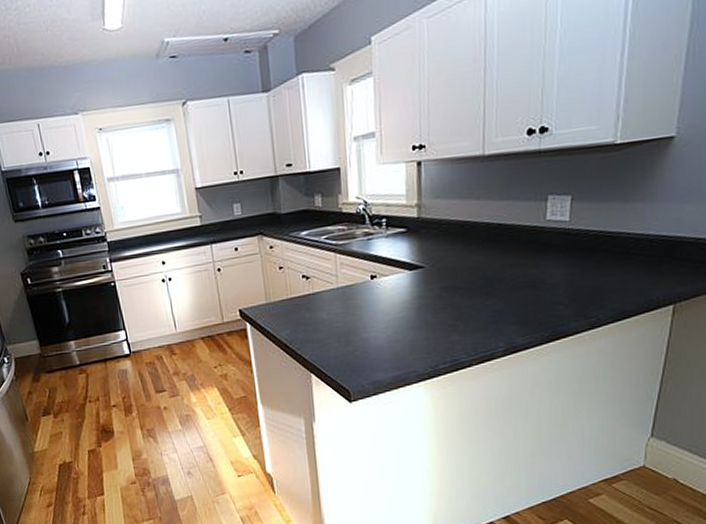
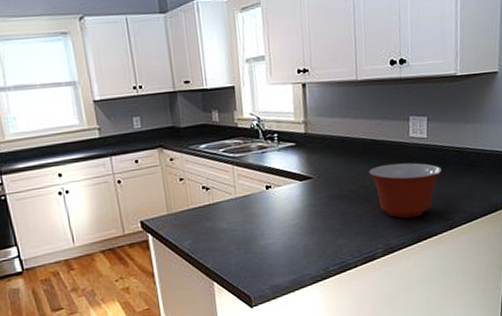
mixing bowl: none [492,250,588,315] -> present [369,162,443,218]

